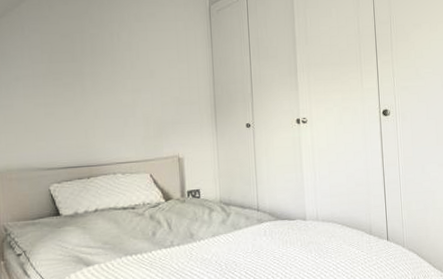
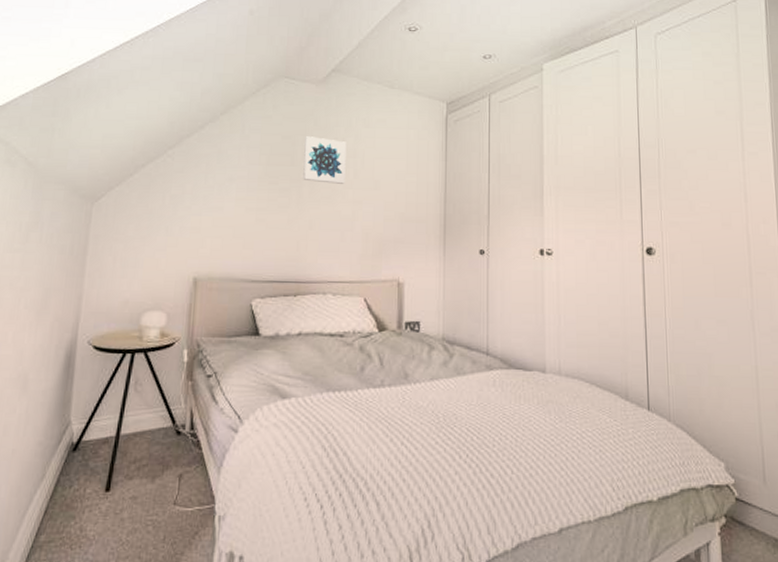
wall art: none [82,33,123,76] -> present [303,136,347,184]

